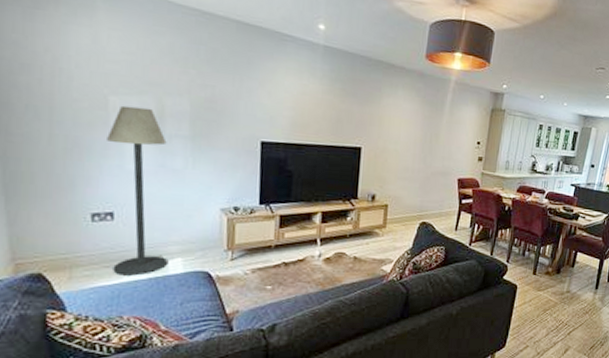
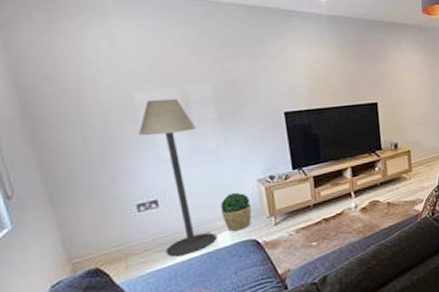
potted plant: none [177,218,210,259] -> present [220,192,252,231]

